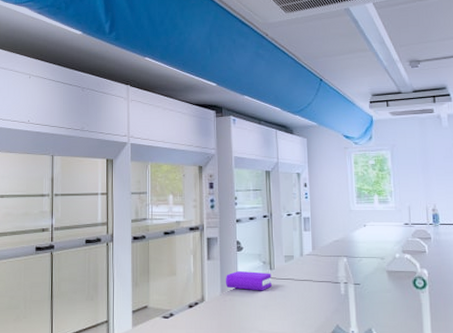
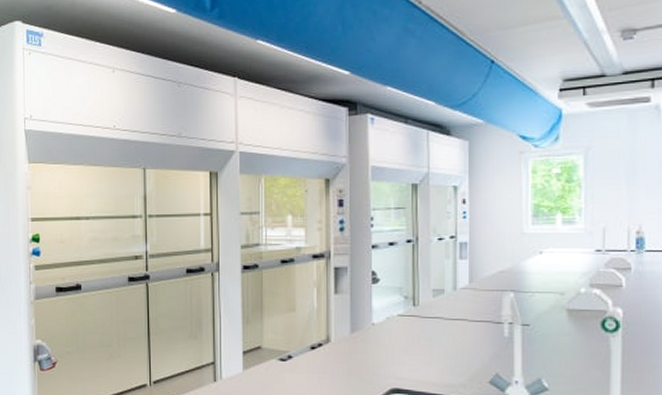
book: present [225,271,272,291] -> none [356,308,415,332]

